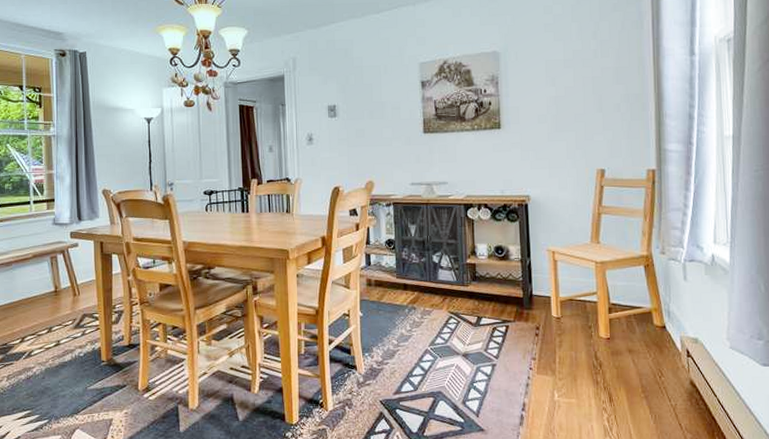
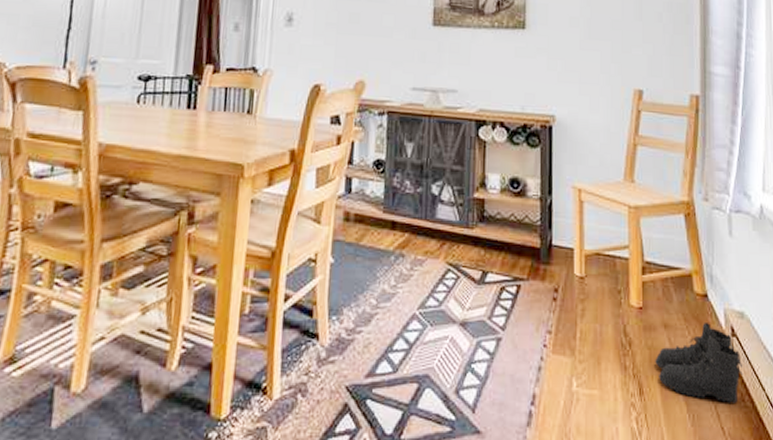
boots: none [621,346,698,406] -> present [655,321,744,403]

